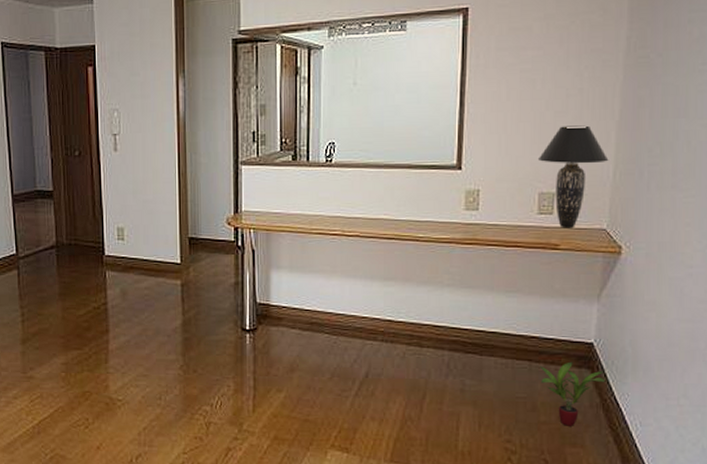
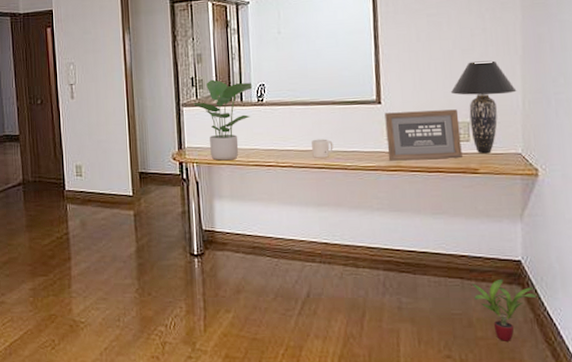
potted plant: none [254,135,320,227] -> present [193,79,252,161]
mug: none [381,206,406,227] -> present [310,139,334,158]
picture frame: none [464,178,544,233] -> present [384,109,462,161]

